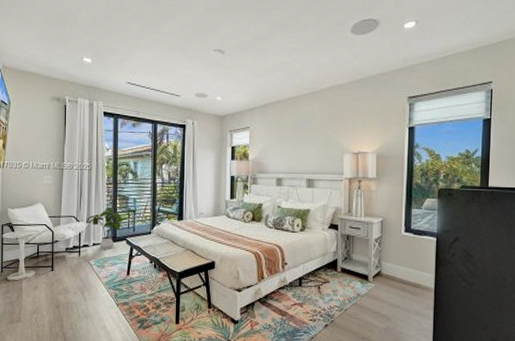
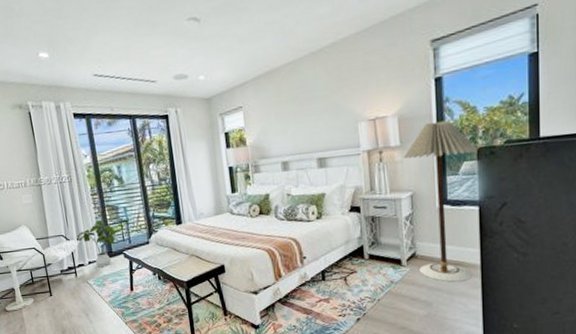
floor lamp: none [378,162,439,301] -> present [403,120,479,282]

